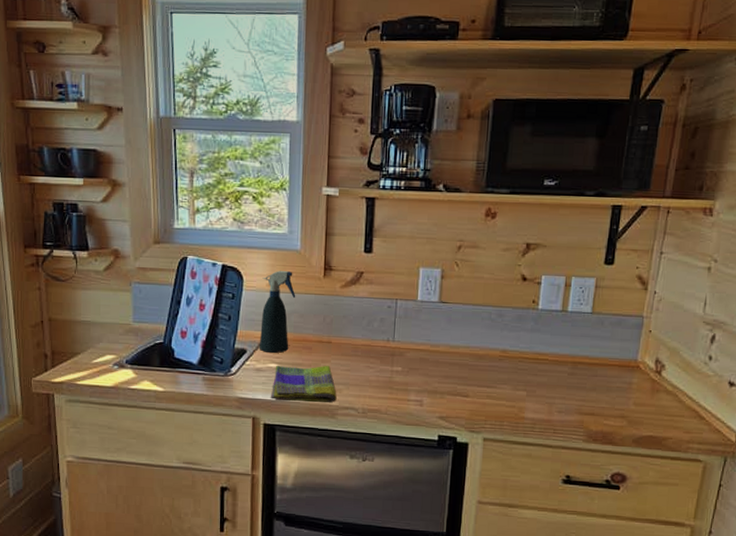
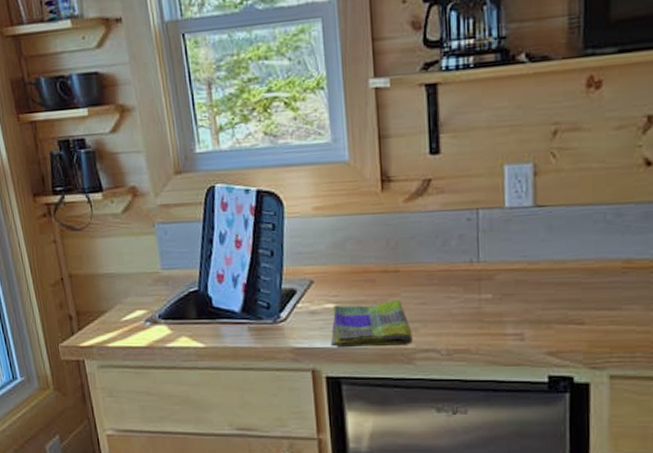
spray bottle: present [259,270,296,353] -> none [306,188,350,291]

